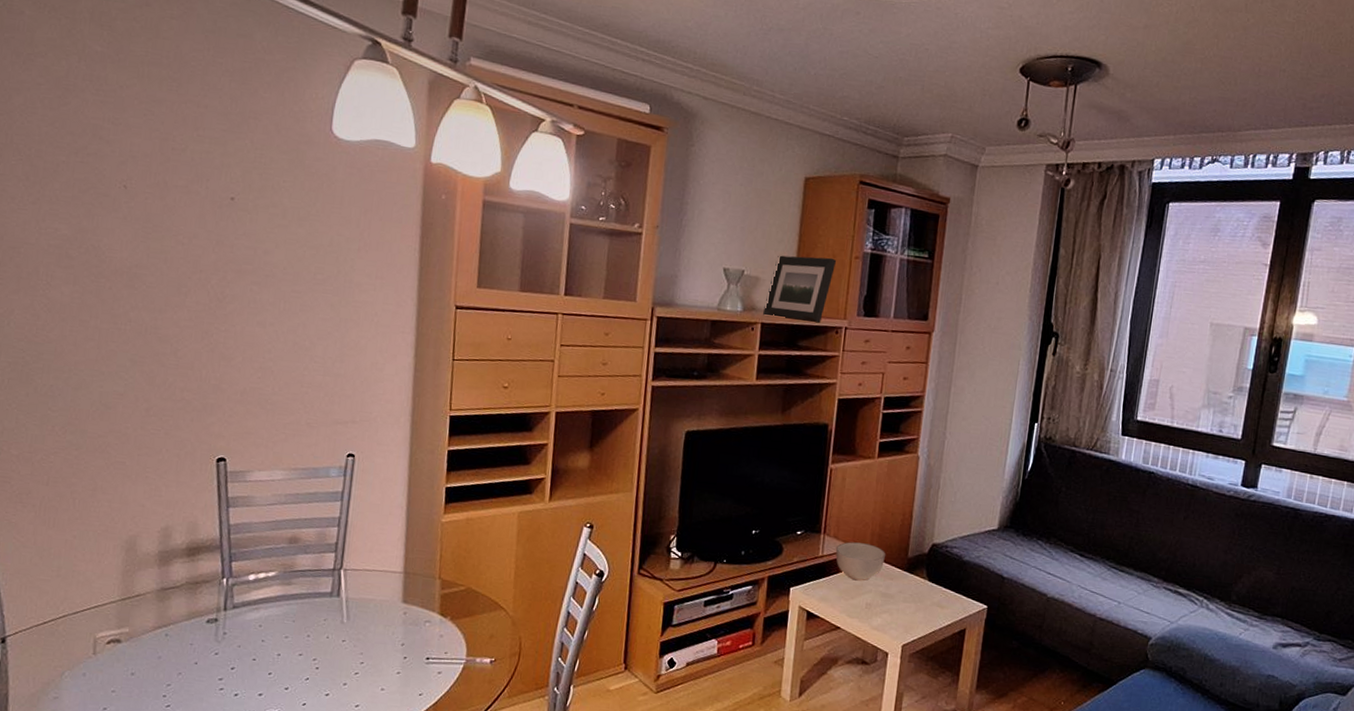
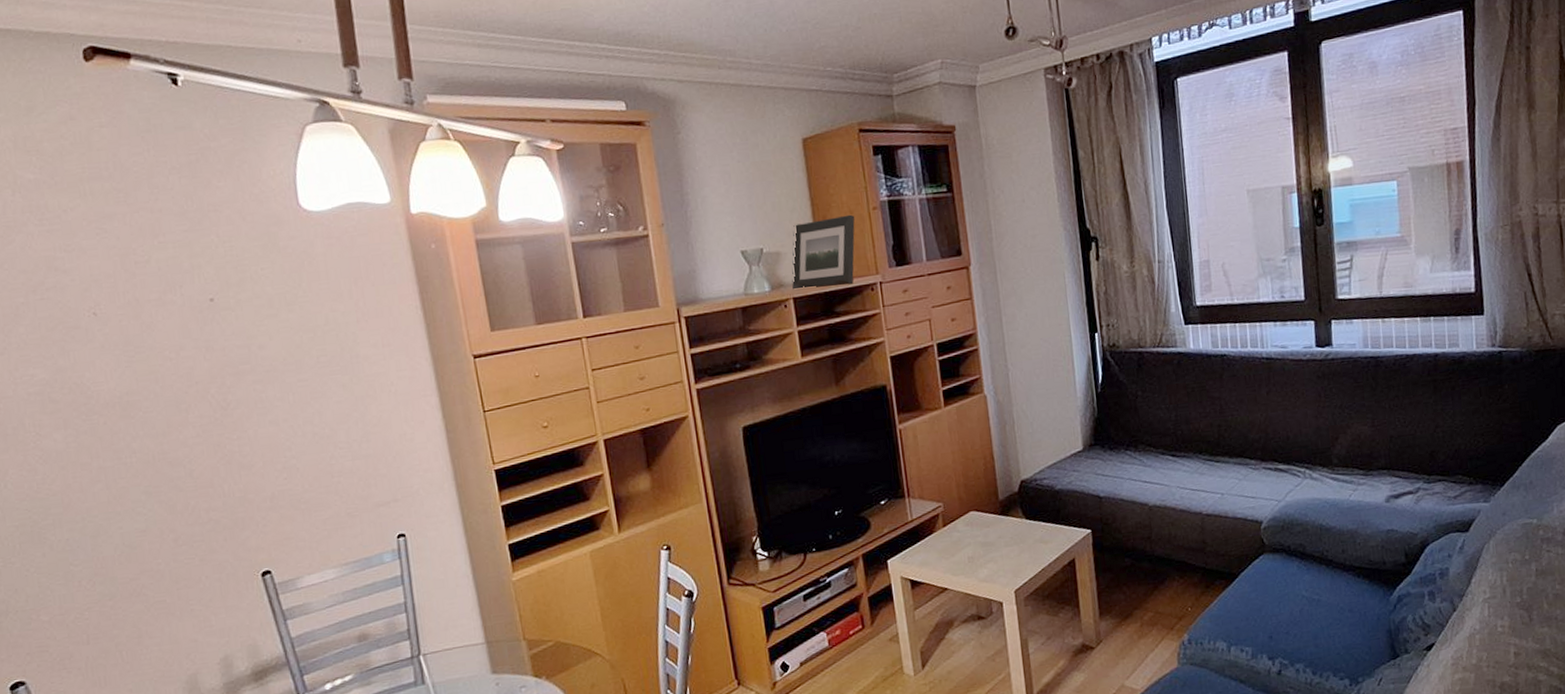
bowl: present [835,542,886,581] -> none [923,496,977,537]

